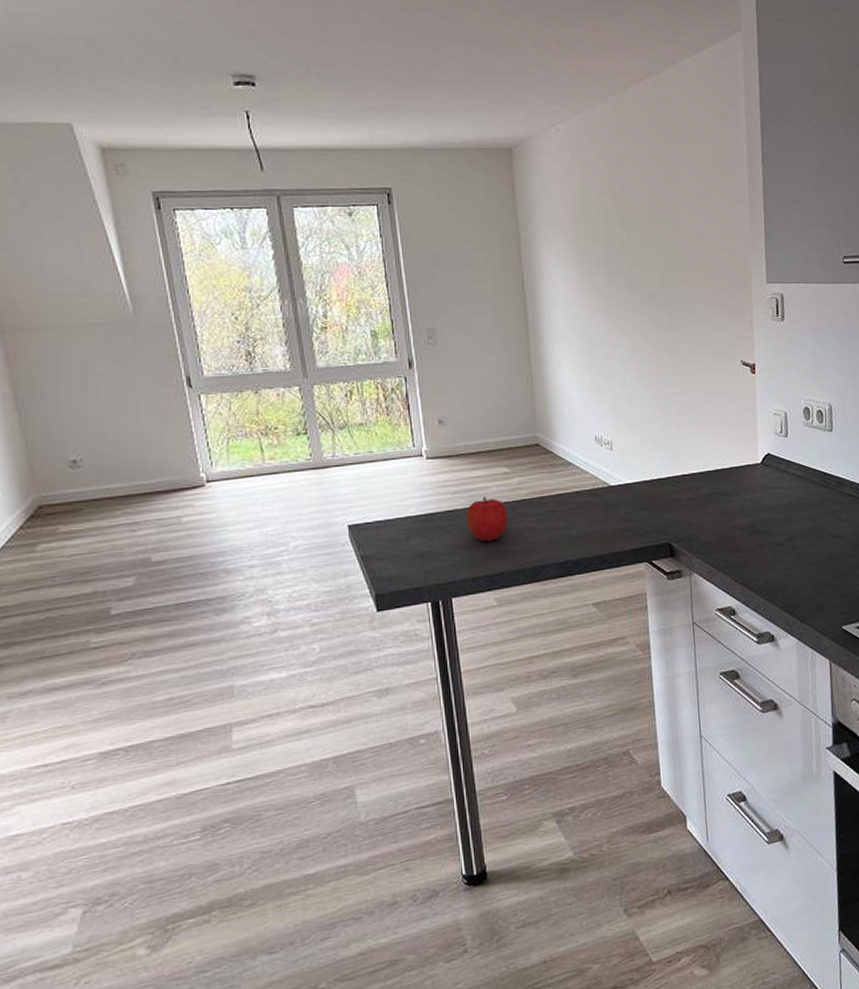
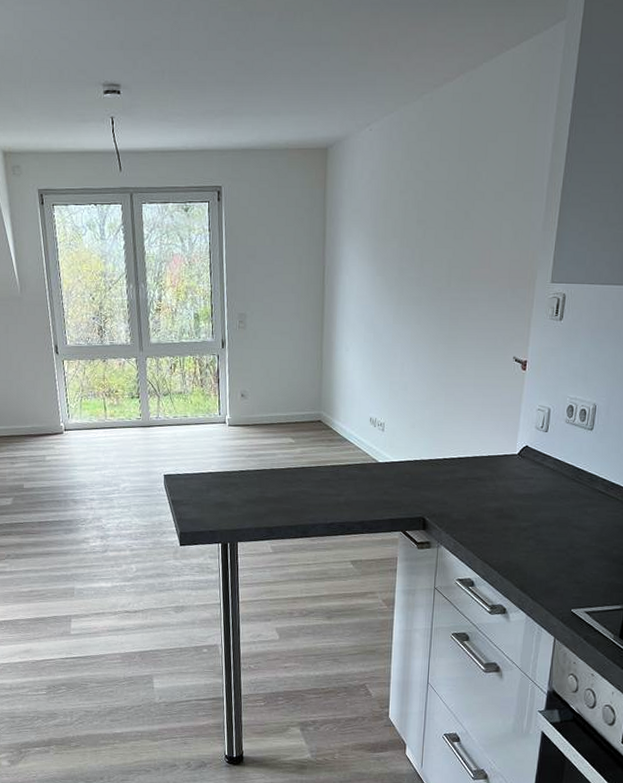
fruit: present [466,497,509,542] -> none [255,462,289,500]

